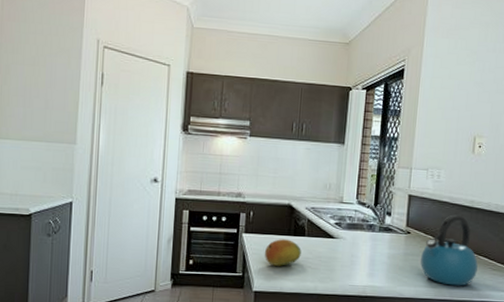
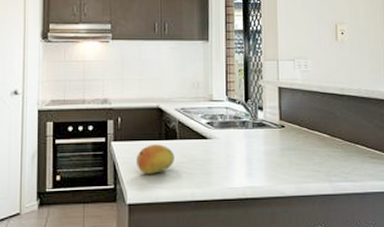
kettle: present [420,214,478,286] -> none [298,104,357,179]

